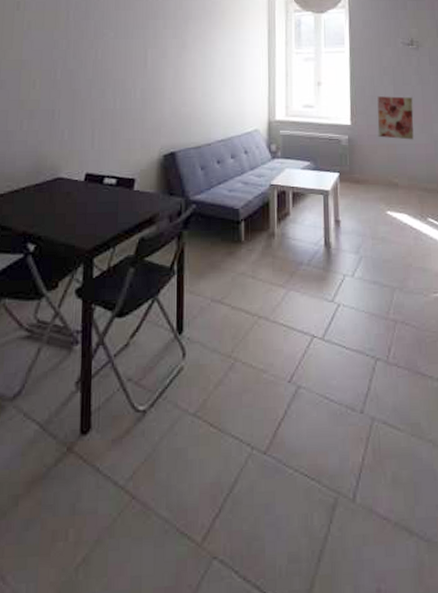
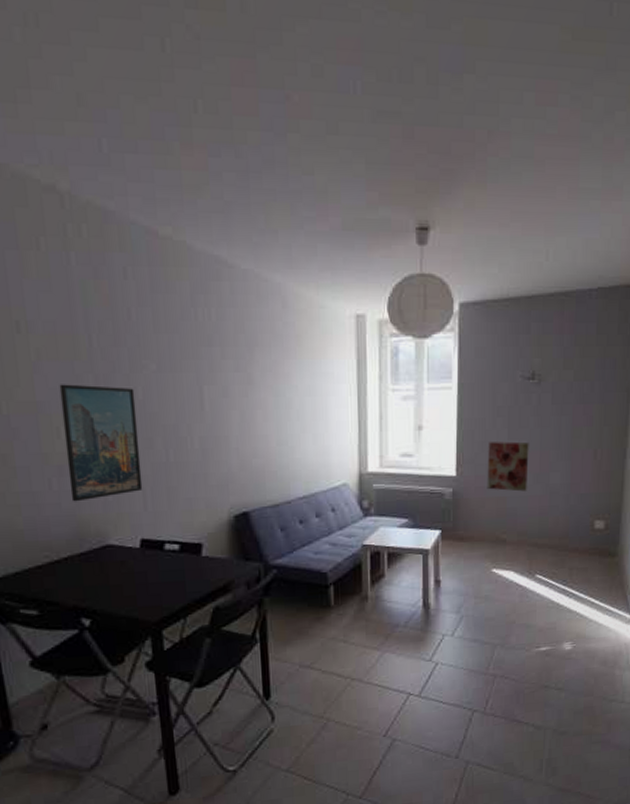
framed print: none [36,47,96,140] -> present [59,384,143,502]

